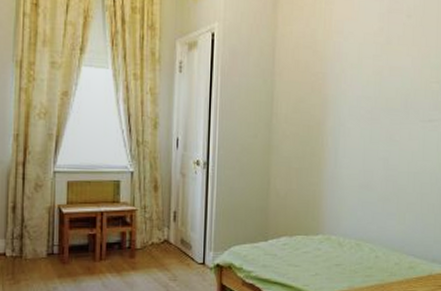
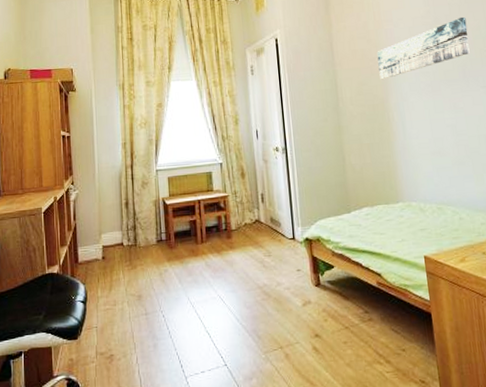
wall art: none [320,40,418,99] -> present [377,16,470,80]

